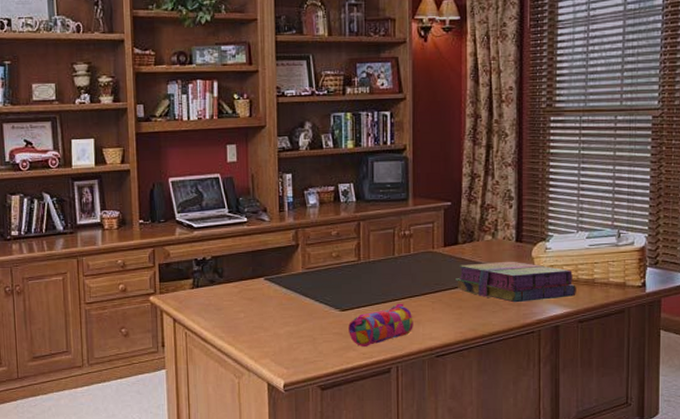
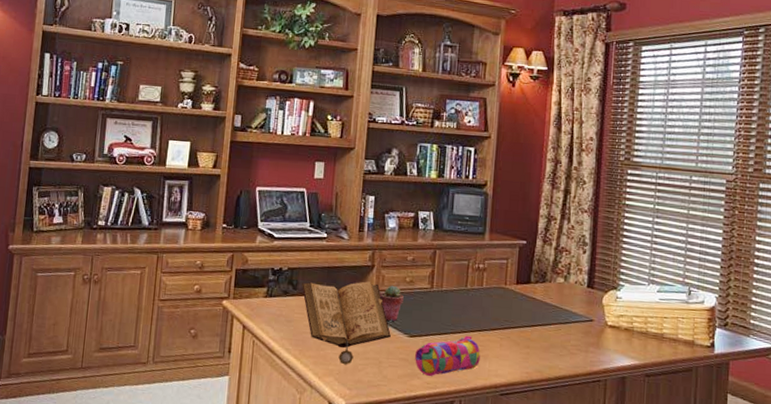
book: none [227,261,322,346] -> present [302,281,391,365]
potted succulent: none [306,262,331,297] -> present [379,285,404,321]
stack of books: present [456,261,576,303] -> none [525,304,645,350]

